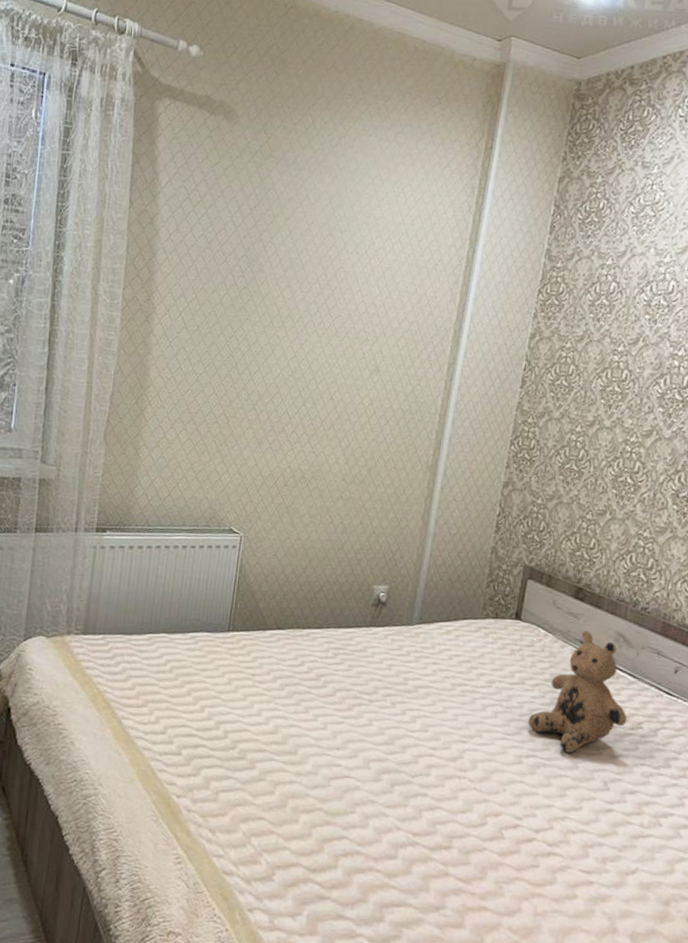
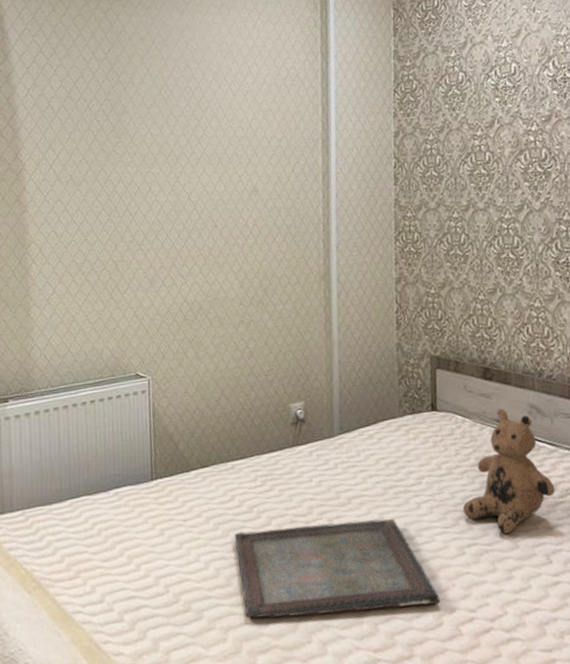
serving tray: none [296,696,489,805] -> present [234,518,441,618]

